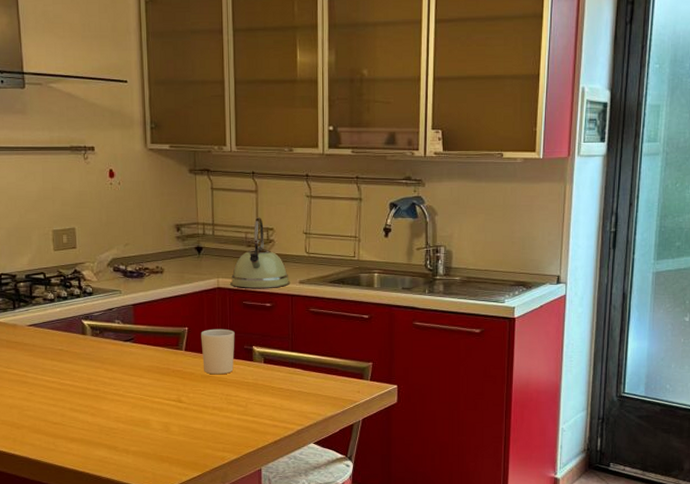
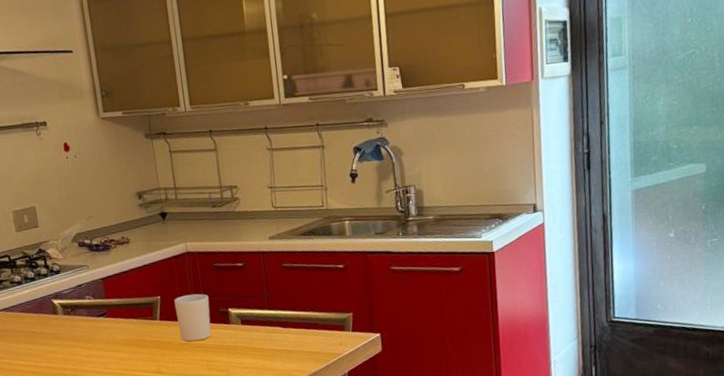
kettle: present [230,217,291,288] -> none [199,176,260,251]

